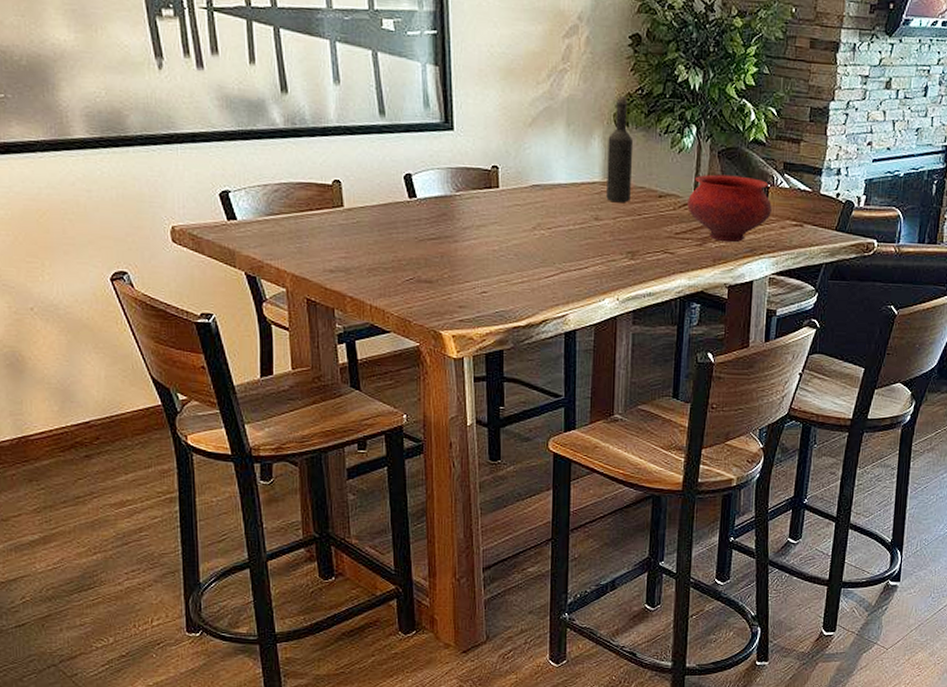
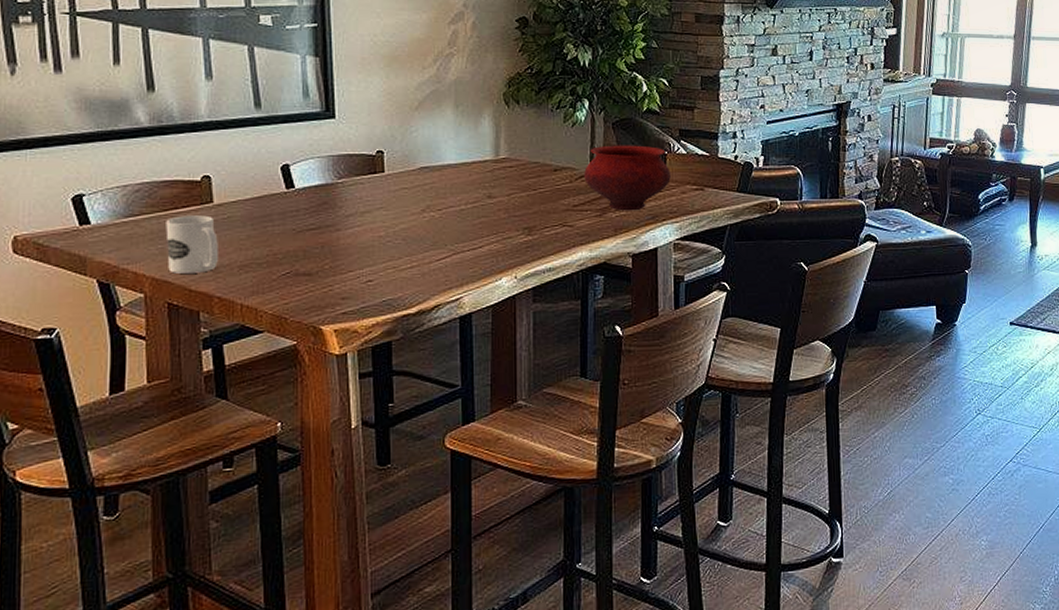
mug: none [302,217,350,273] -> present [166,215,220,274]
wine bottle: present [606,95,634,203] -> none [499,75,525,179]

